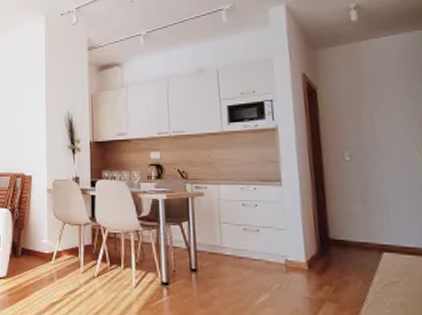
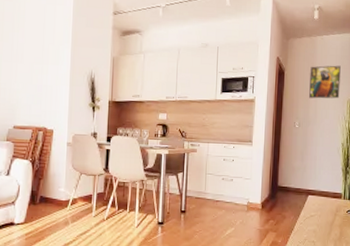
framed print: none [356,74,412,121] -> present [309,65,341,99]

